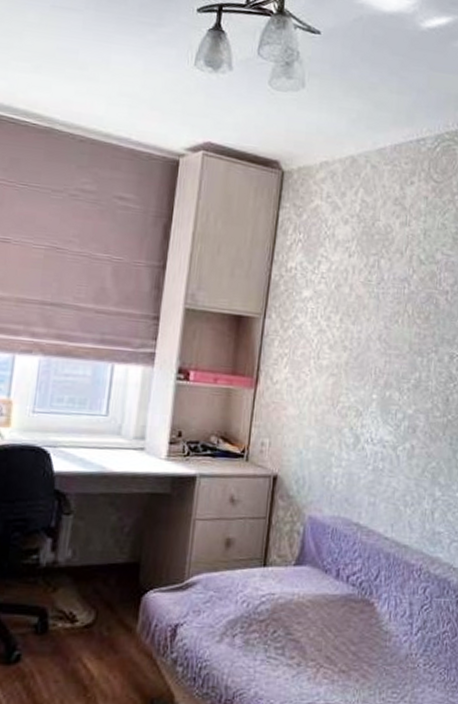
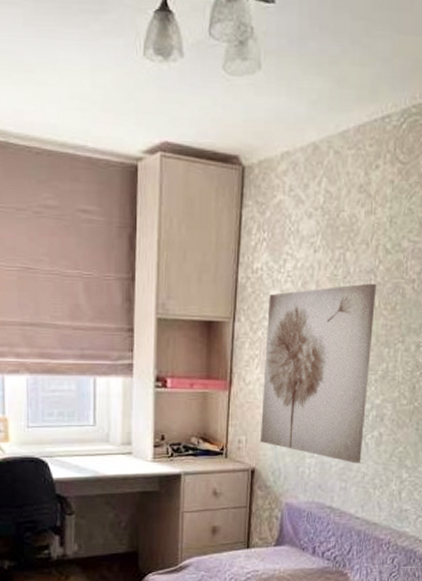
wall art: none [285,291,410,477] -> present [261,283,376,464]

